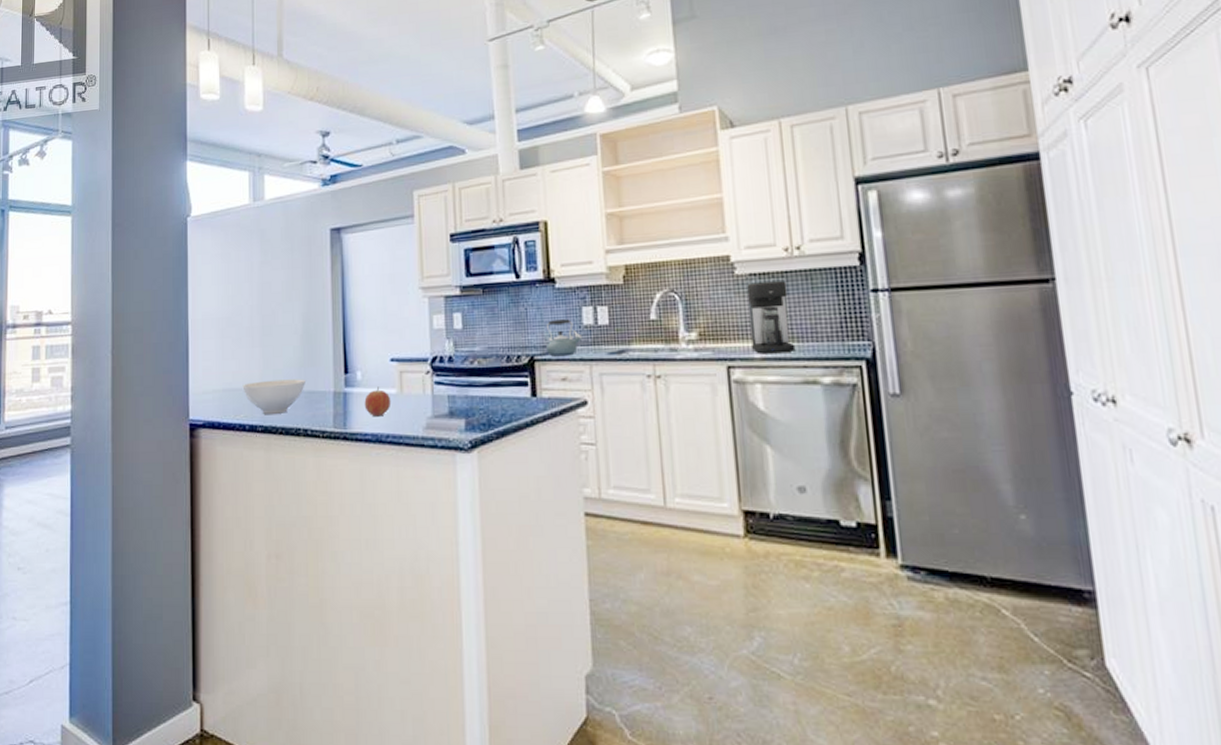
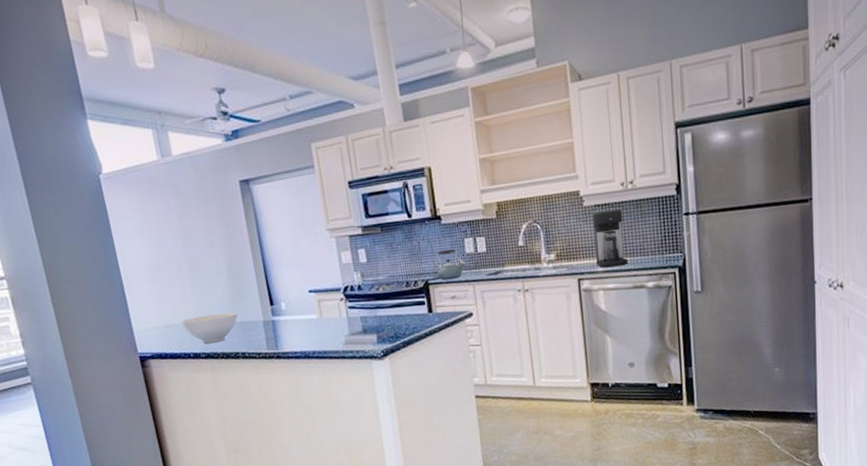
fruit: present [364,387,391,417] -> none [290,314,314,338]

